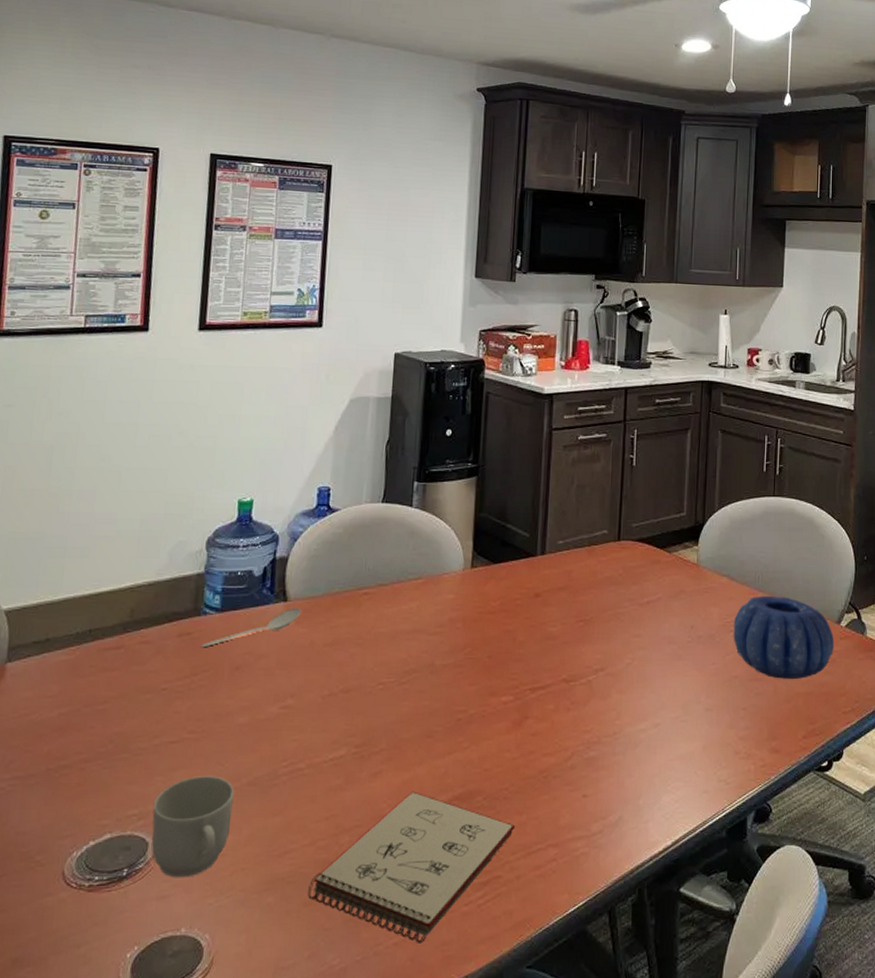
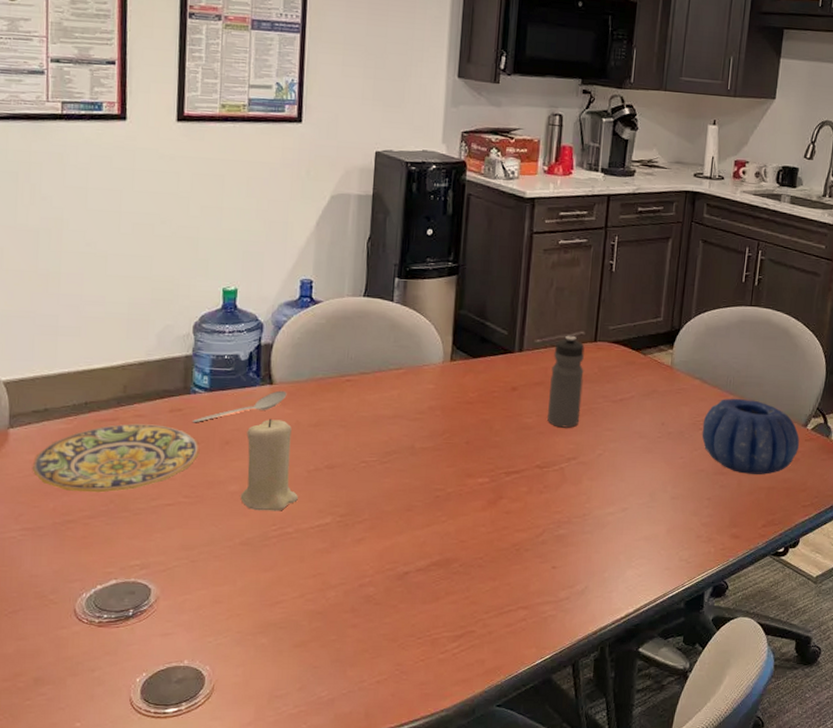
plate: none [27,651,208,732] -> present [32,423,199,493]
mug: present [151,776,234,878] -> none [153,535,228,619]
candle: none [249,639,311,745] -> present [240,418,298,511]
notepad: present [308,791,516,943] -> none [298,556,489,682]
water bottle: none [573,535,608,636] -> present [547,335,585,428]

